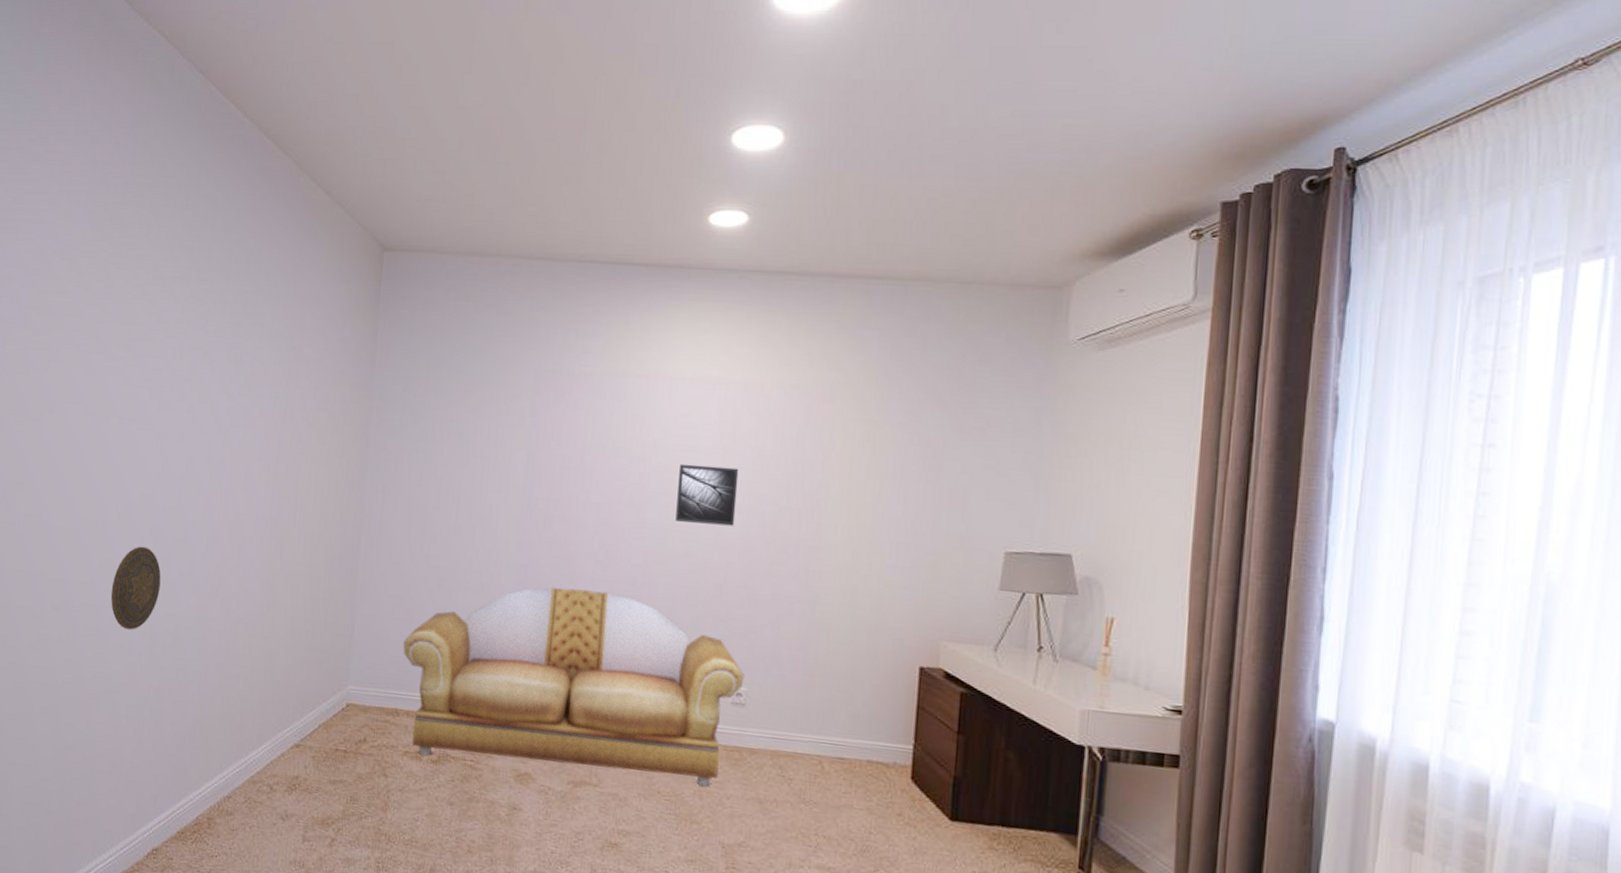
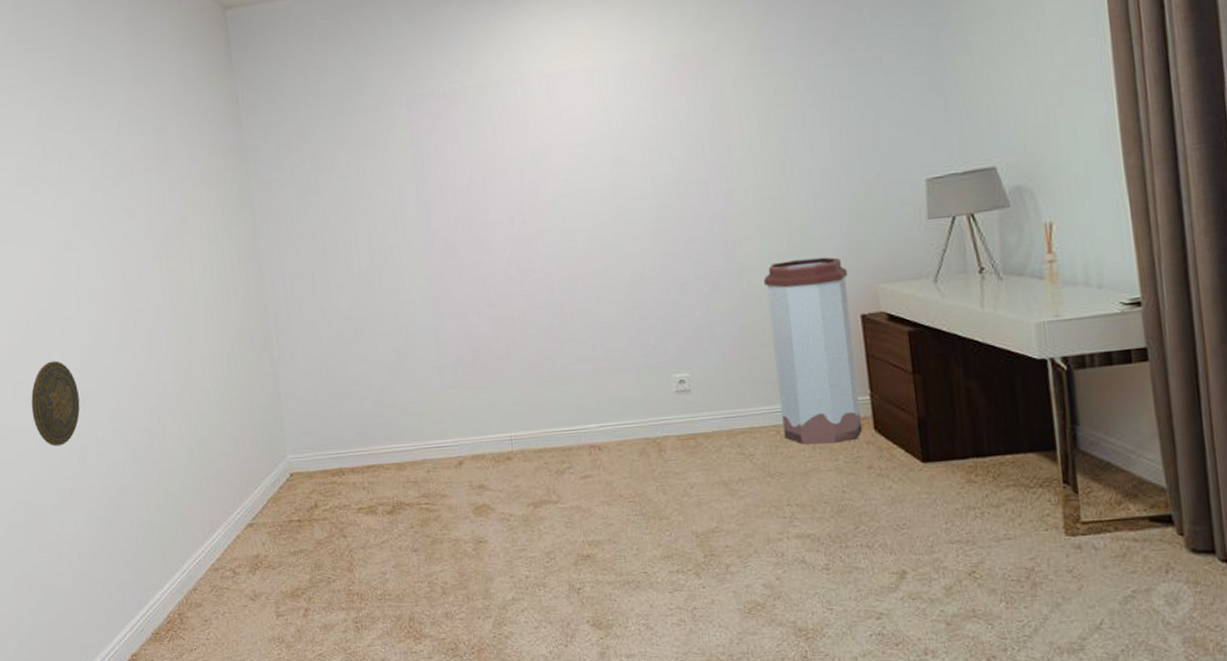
sofa: present [403,587,744,787] -> none [333,307,684,508]
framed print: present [675,463,739,526] -> none [574,153,642,220]
trash can: none [825,600,916,786] -> present [764,257,863,445]

